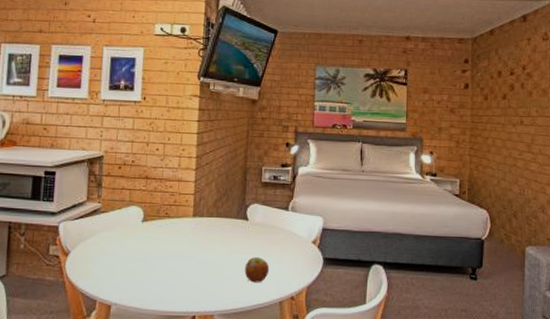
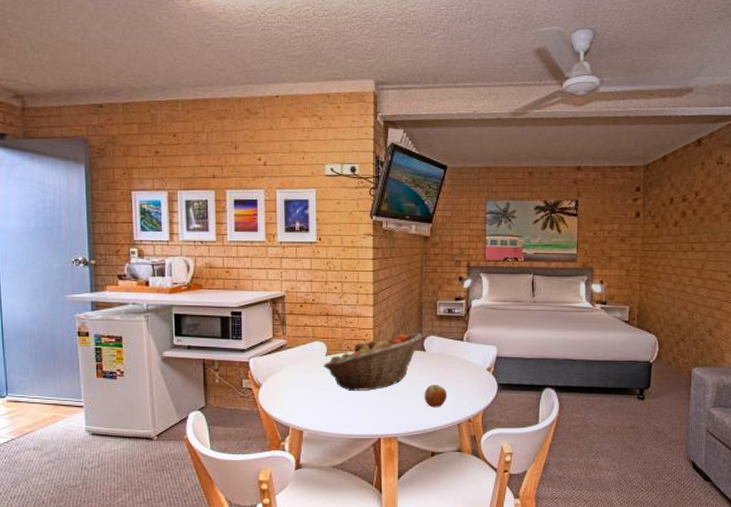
fruit basket: none [138,200,246,262] -> present [323,333,422,391]

